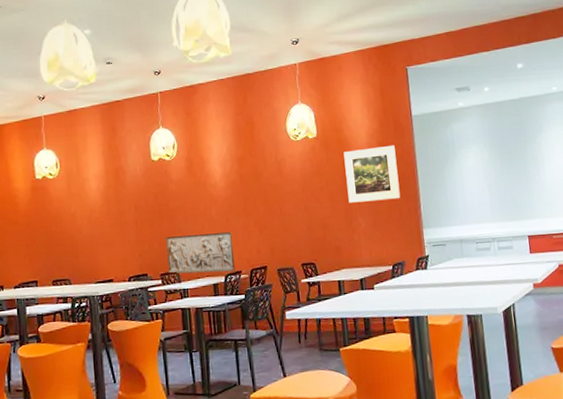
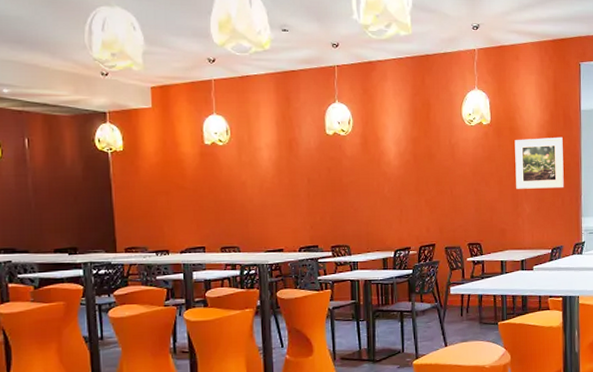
relief sculpture: present [165,232,236,275] -> none [337,210,405,248]

